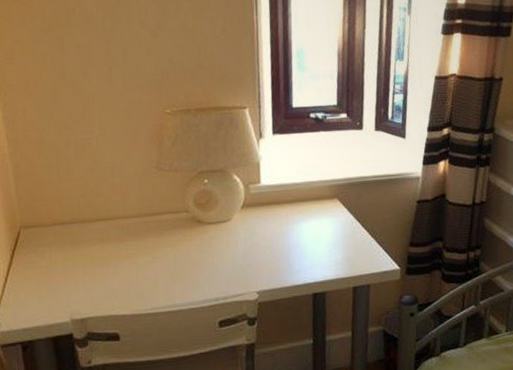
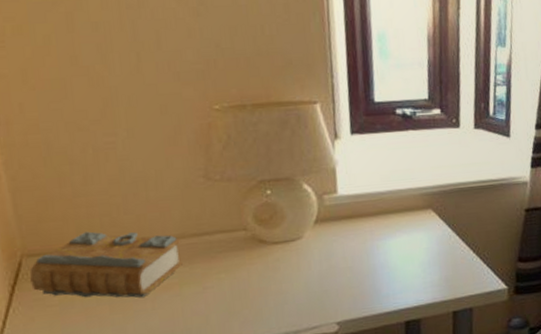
book: none [25,209,139,265] -> present [29,231,184,298]

